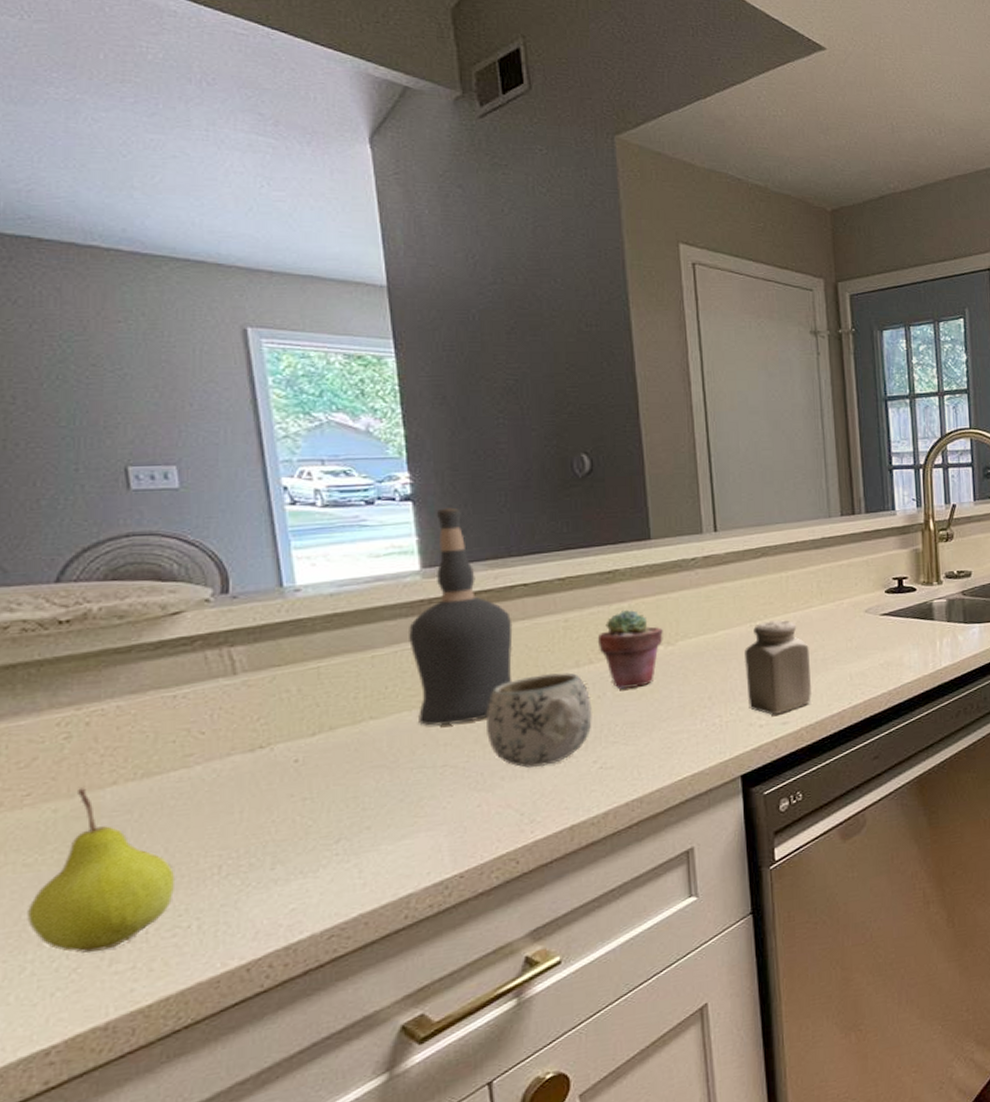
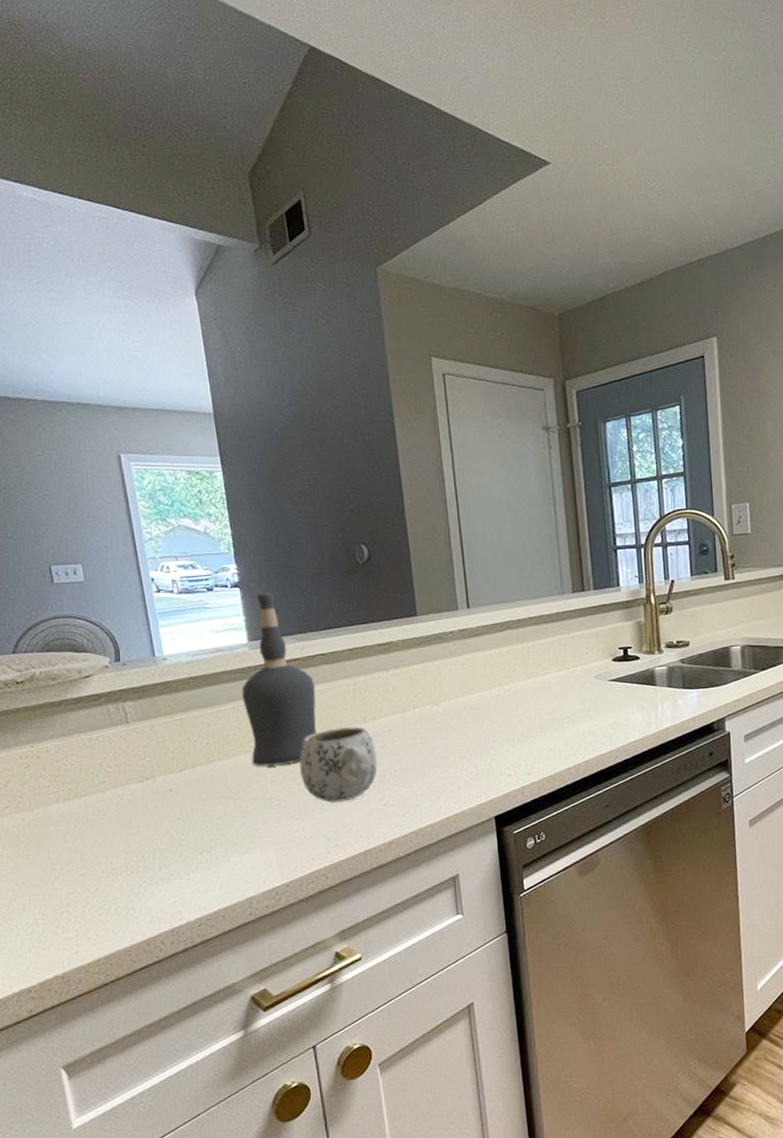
fruit: present [27,787,176,954] -> none [12,804,99,923]
potted succulent: present [597,609,663,689] -> none [378,675,430,741]
salt shaker: present [744,619,811,715] -> none [494,684,551,767]

